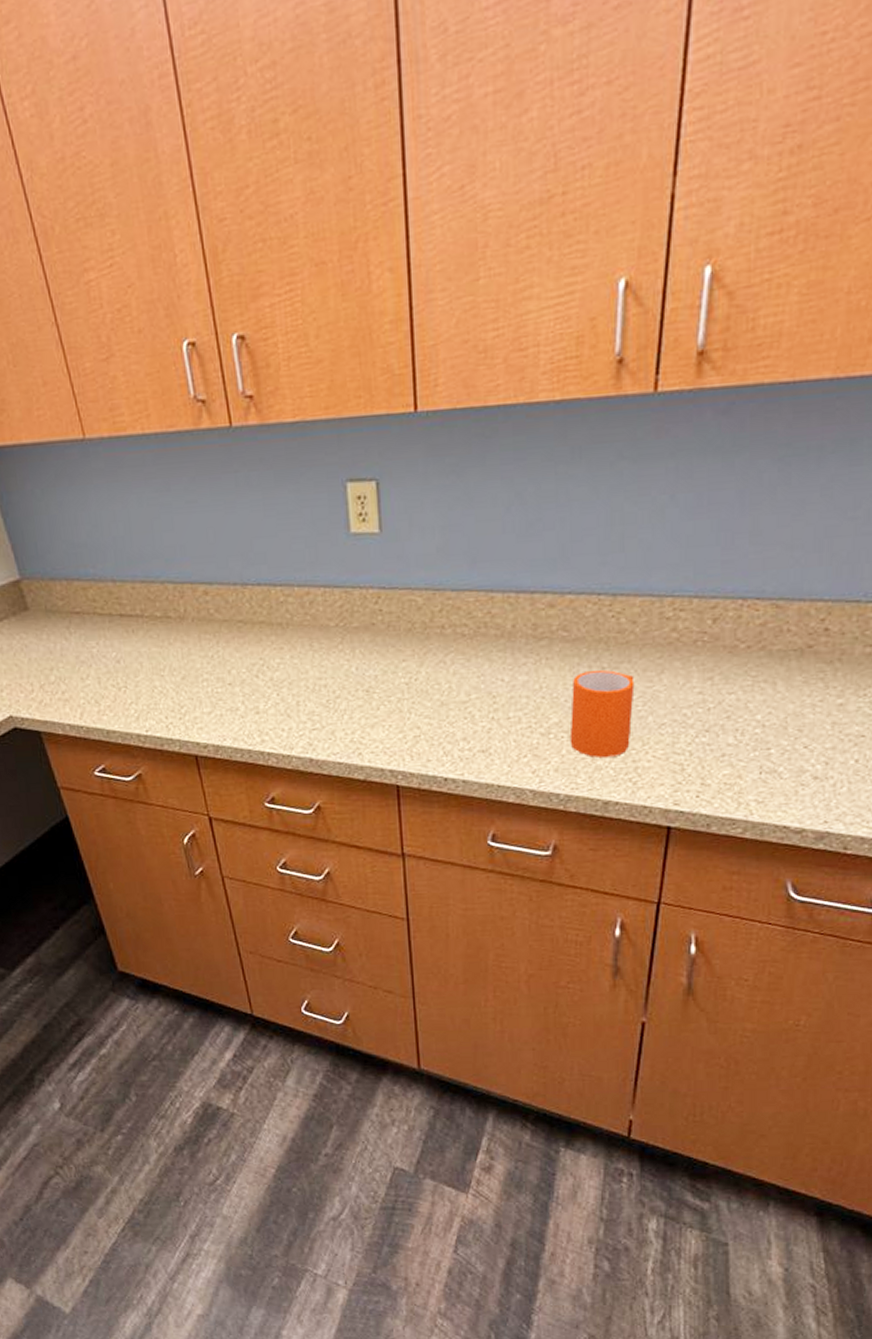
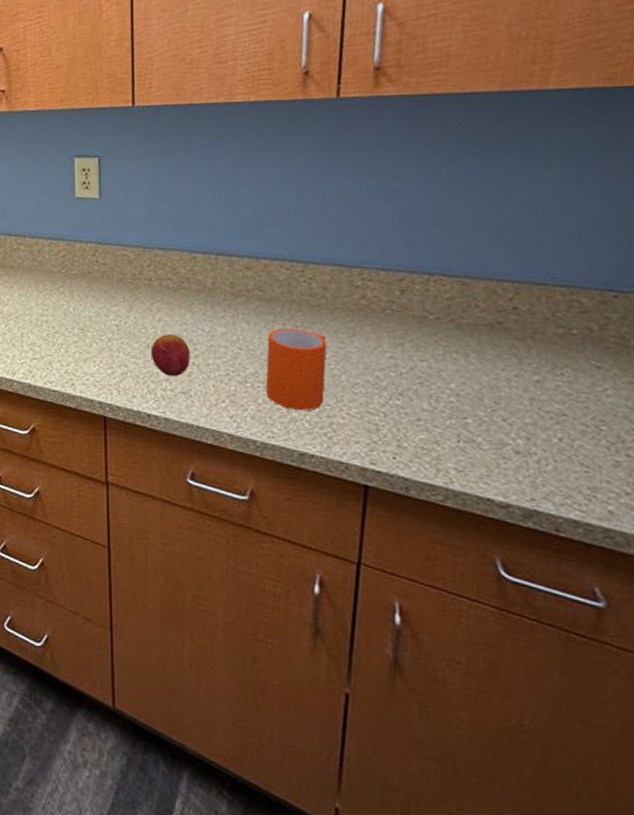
fruit: none [445,688,489,735] -> present [150,334,190,376]

